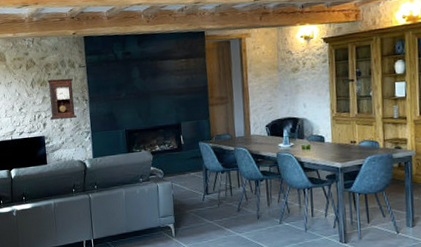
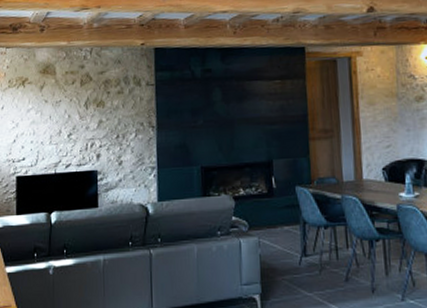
pendulum clock: present [46,78,77,120] -> none [105,98,140,150]

